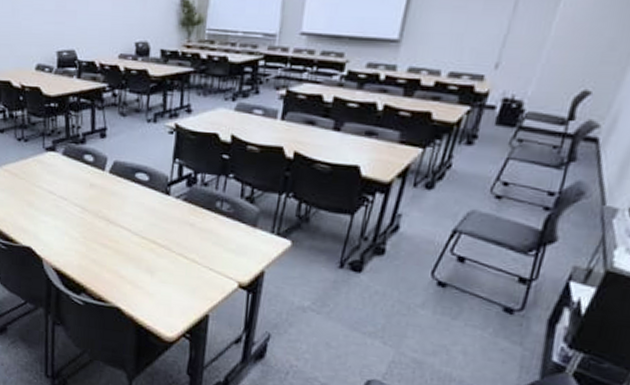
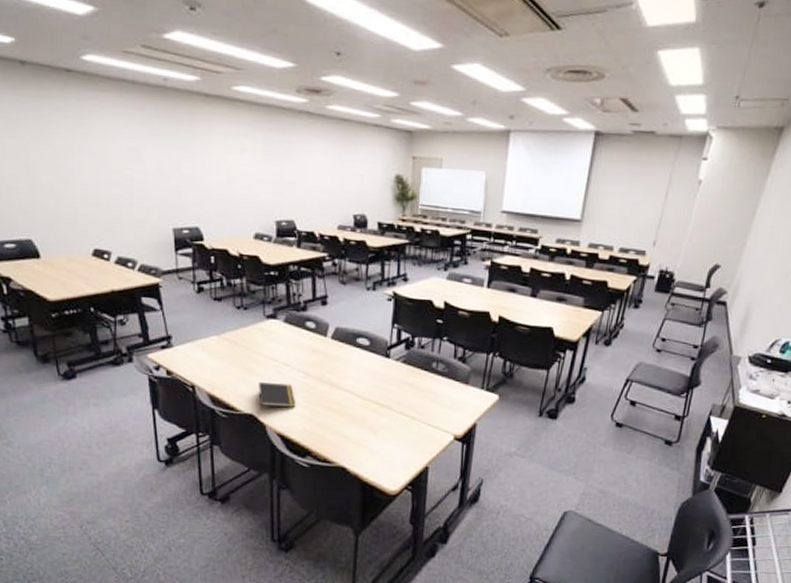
notepad: none [36,214,72,245] -> present [258,381,295,412]

